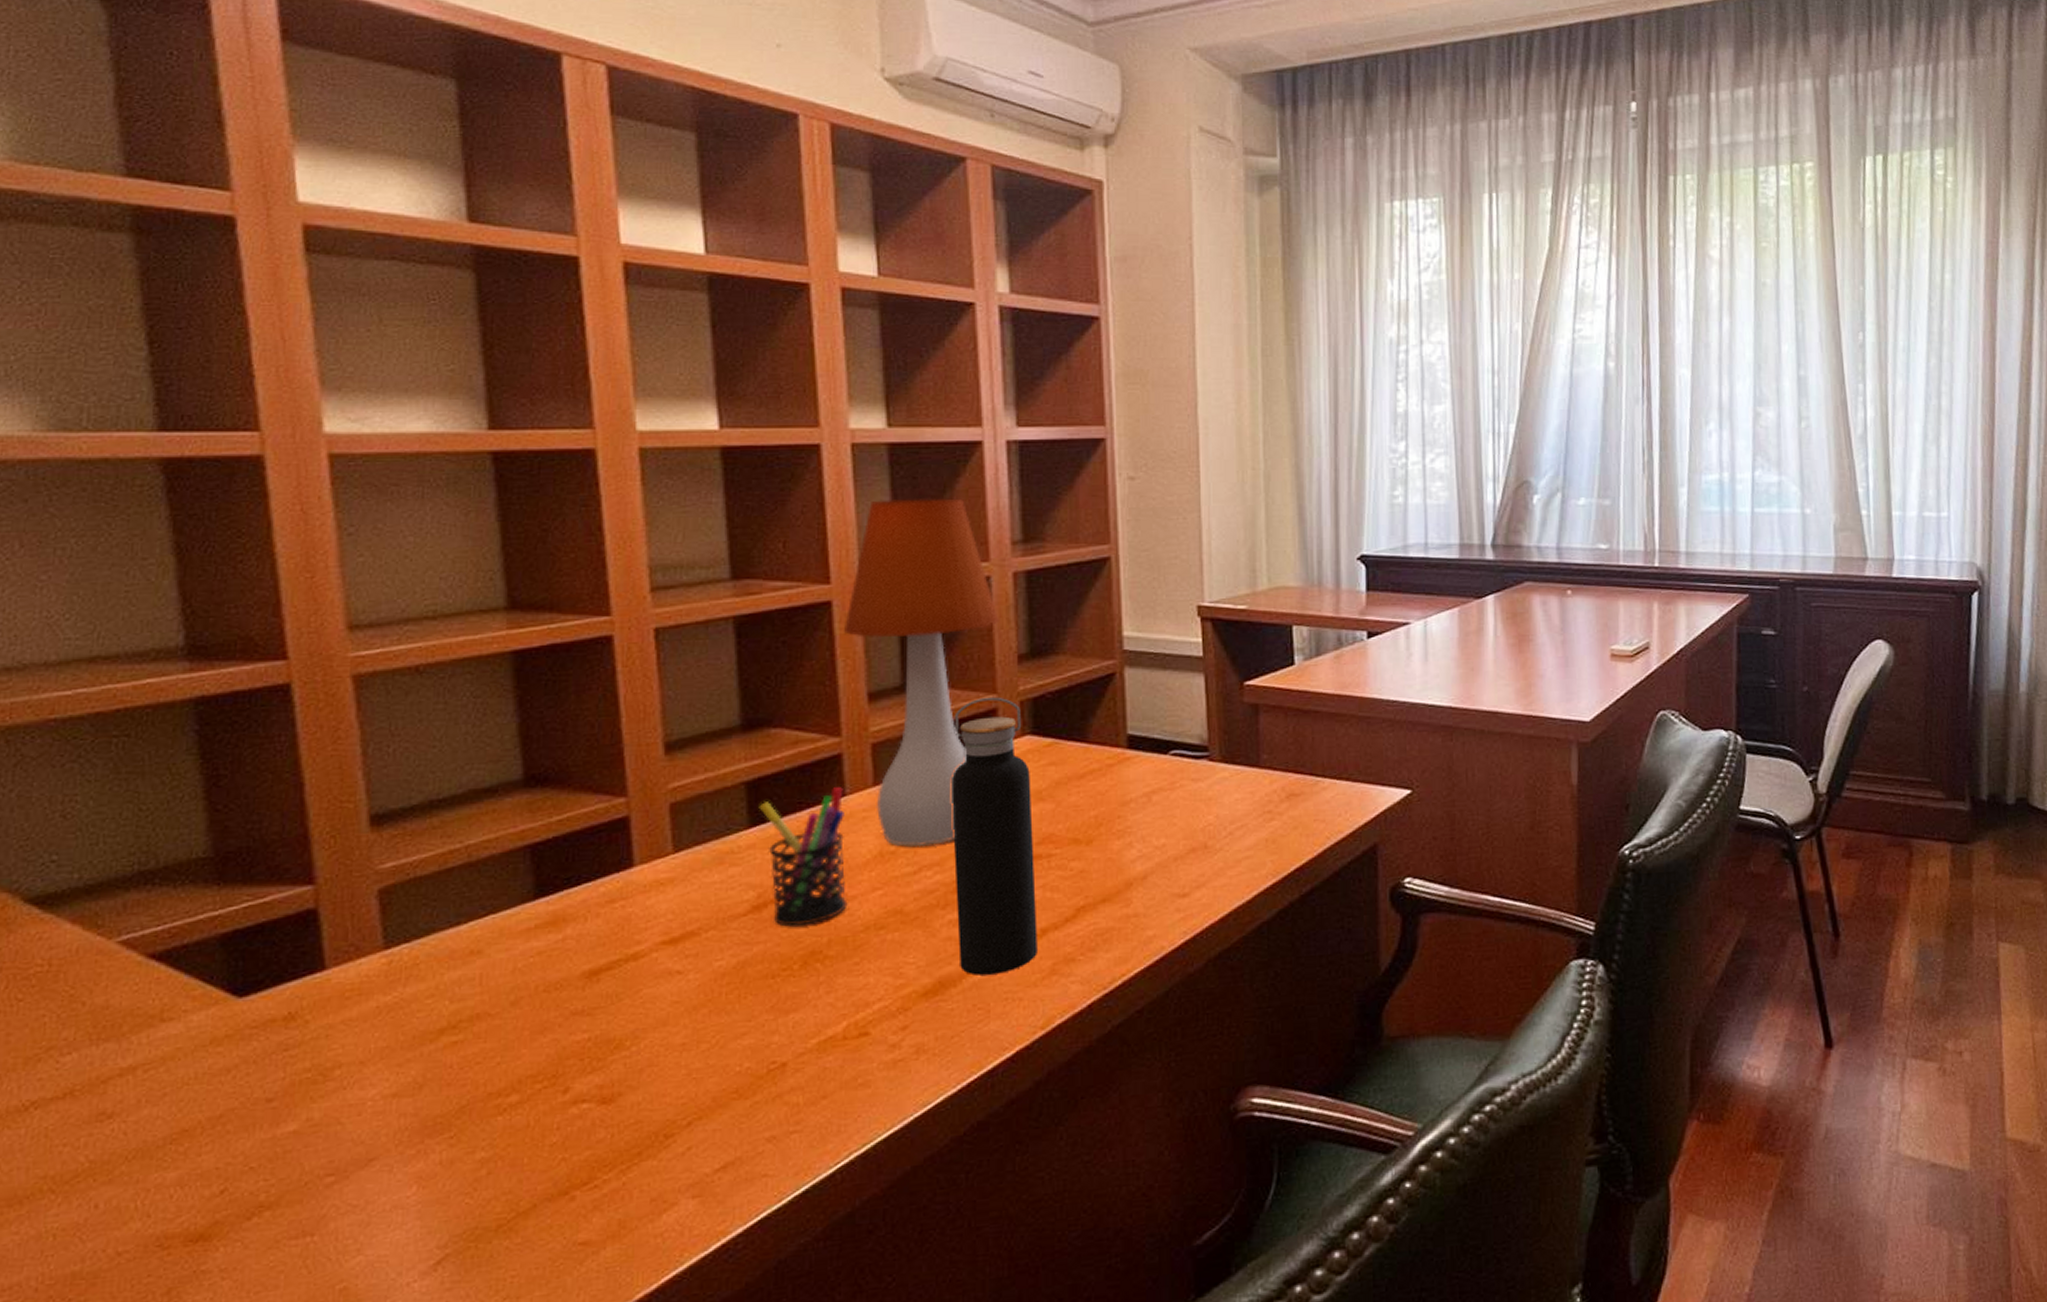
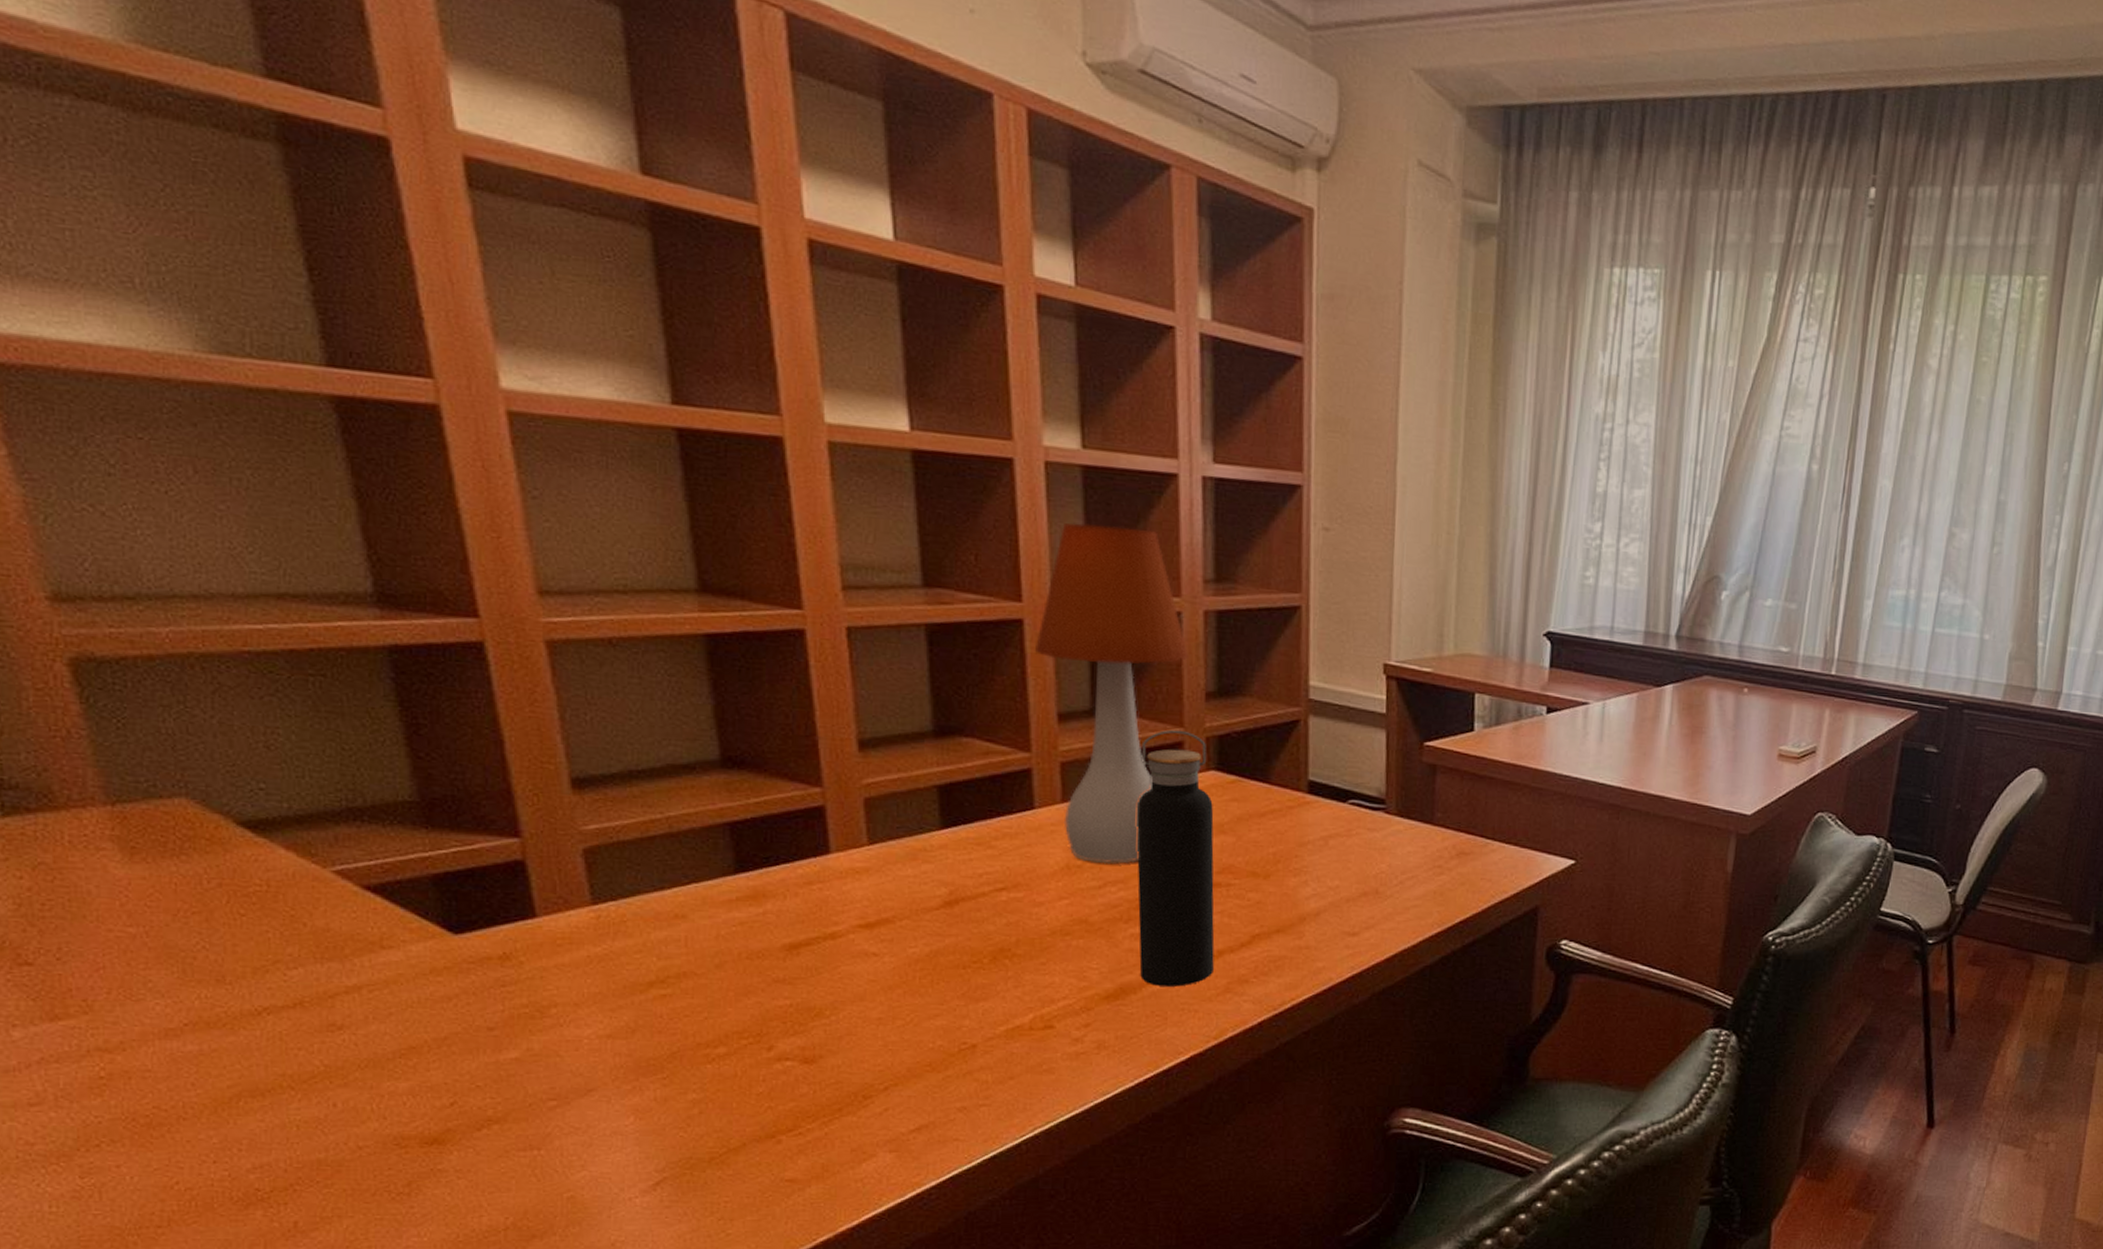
pen holder: present [759,787,848,927] -> none [950,800,1035,925]

